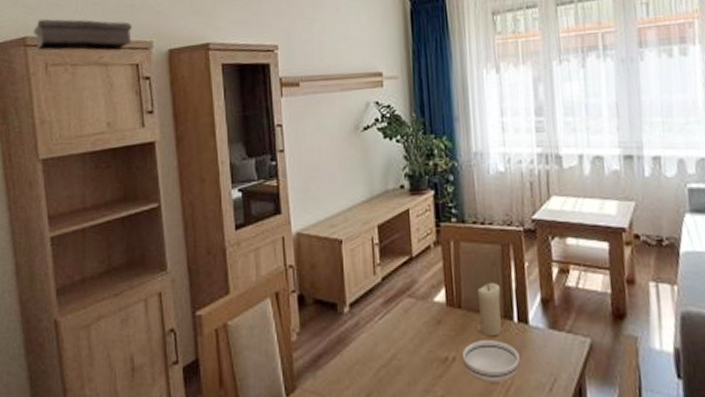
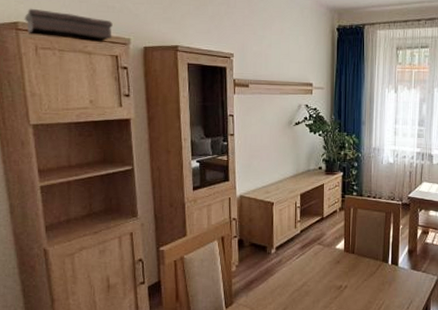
bowl: present [461,340,520,383] -> none [351,275,390,303]
candle: present [476,282,502,337] -> none [363,237,382,273]

